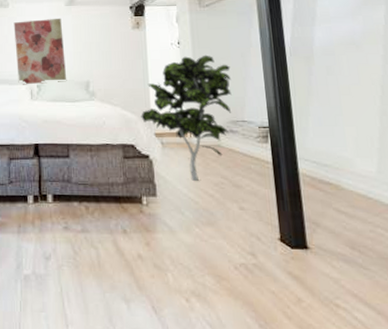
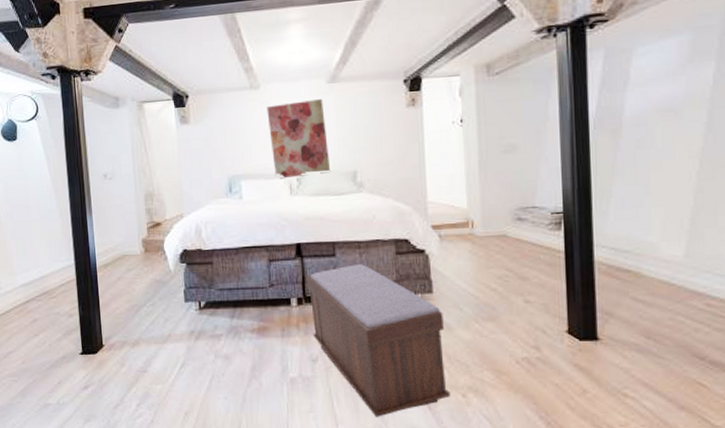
bench: none [43,166,175,320] -> present [306,264,450,417]
indoor plant: present [141,55,232,181] -> none [416,133,522,275]

